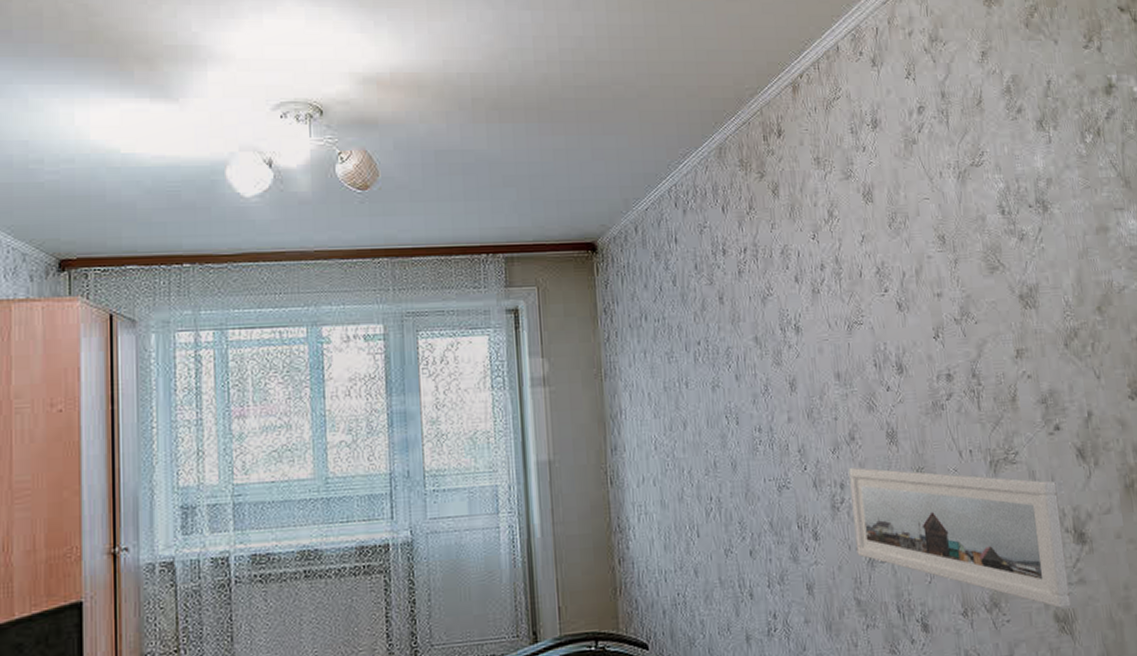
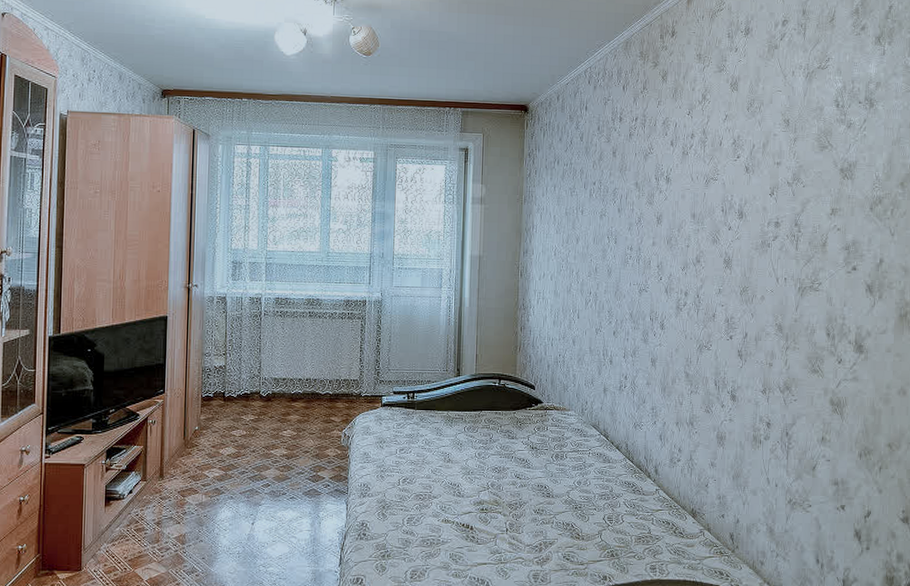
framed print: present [849,467,1071,608] -> none [691,282,847,396]

